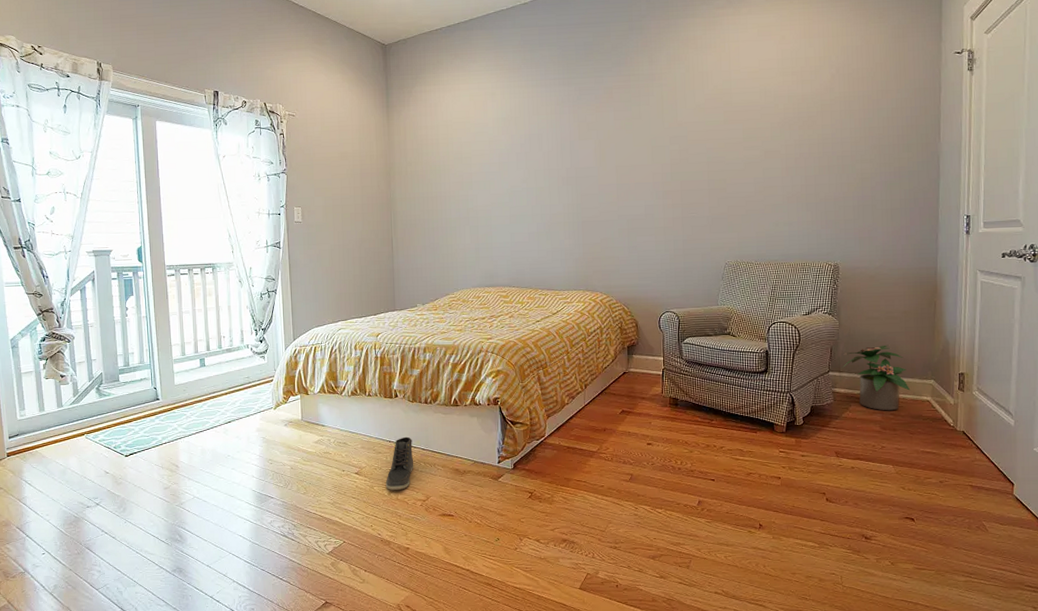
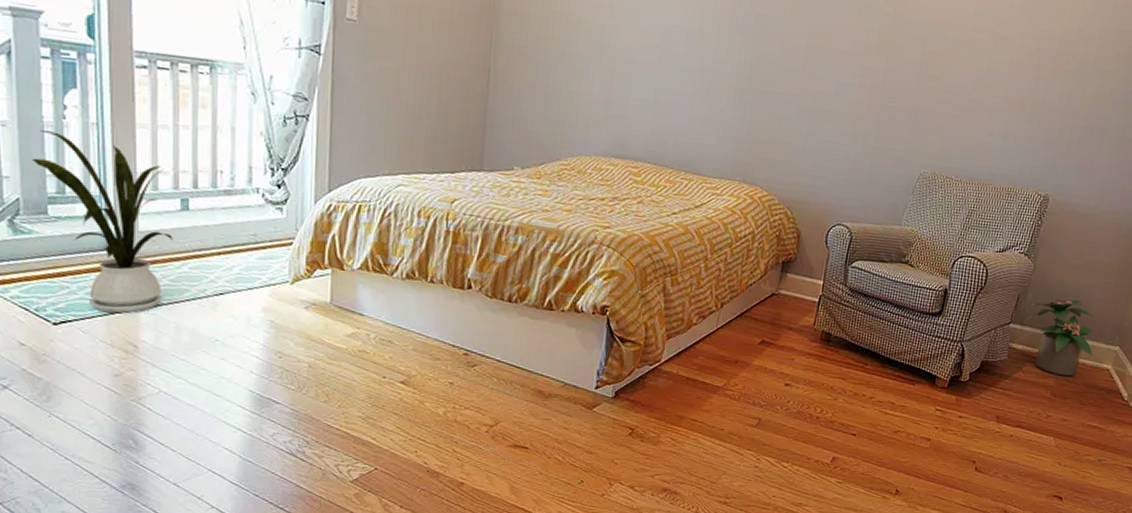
house plant: none [109,326,196,444] -> present [32,130,173,314]
sneaker: present [385,436,414,490] -> none [441,342,485,410]

